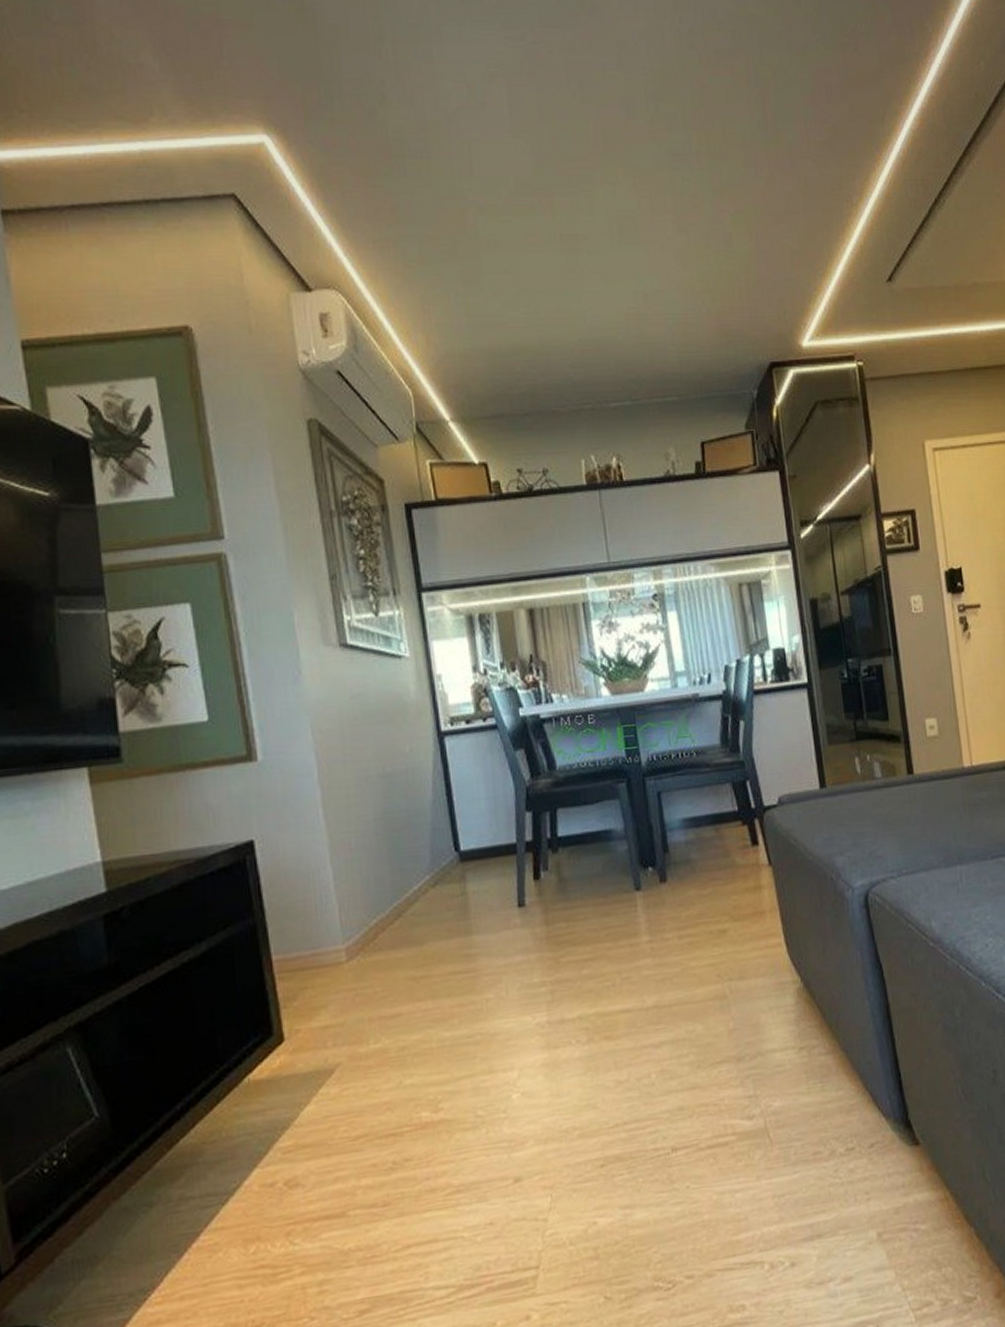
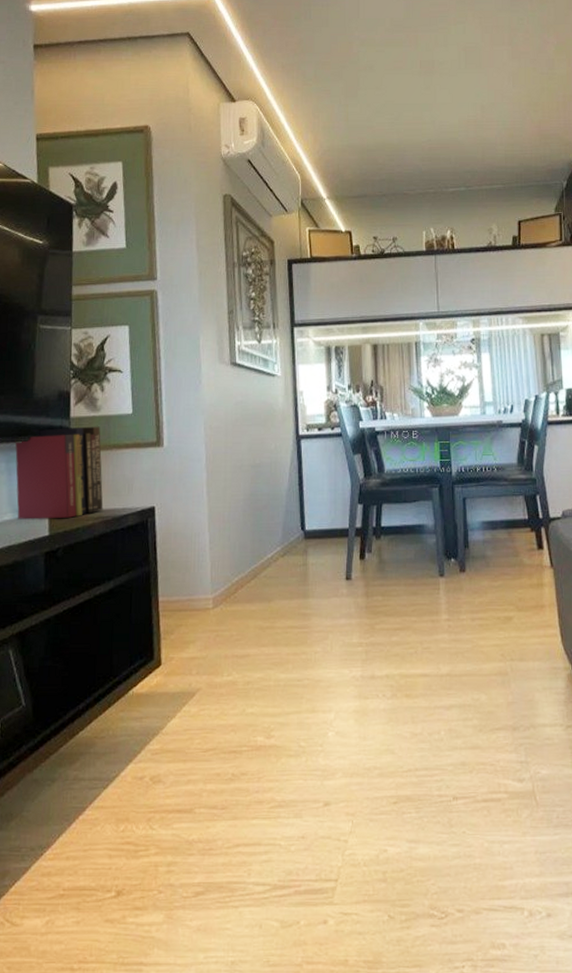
books: none [40,741,181,875] -> present [15,426,103,520]

